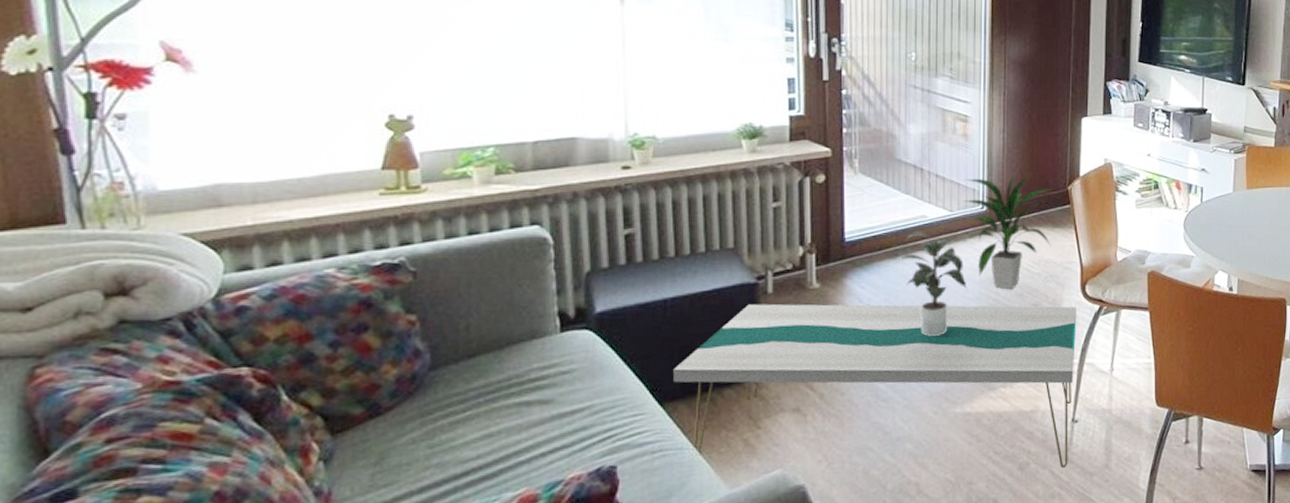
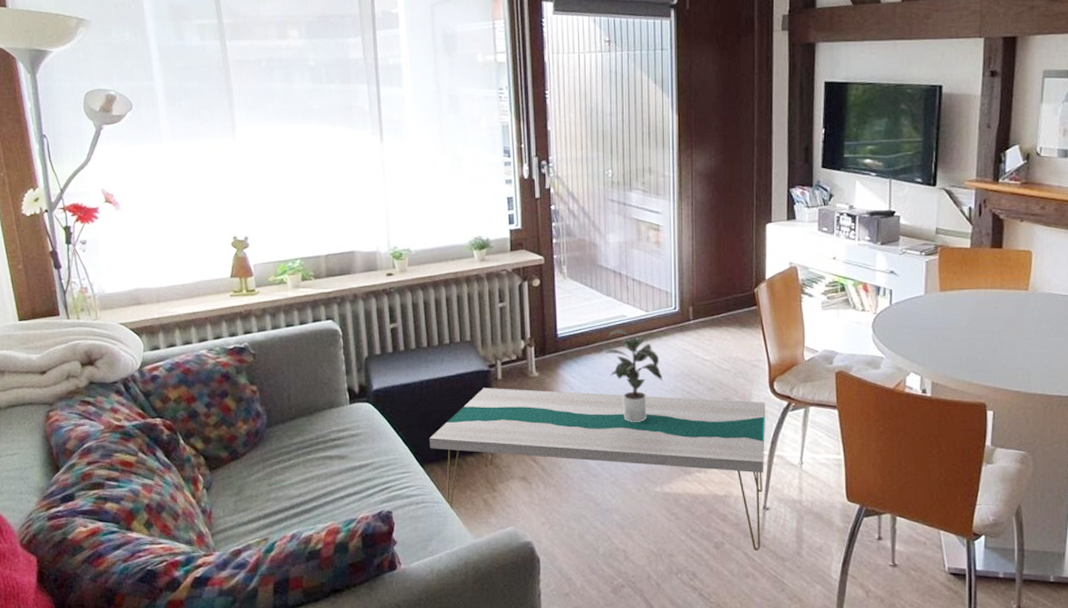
indoor plant: present [962,170,1052,290] -> none [656,274,740,384]

